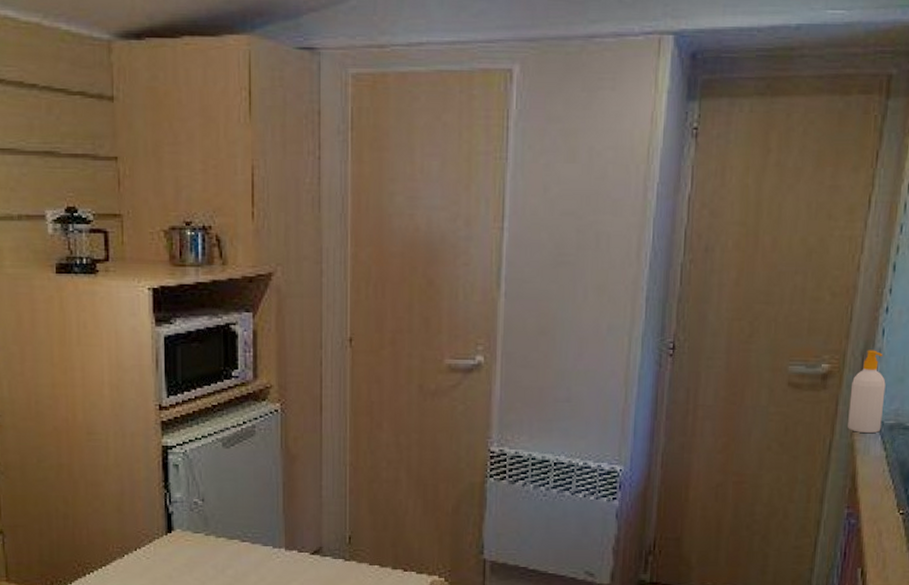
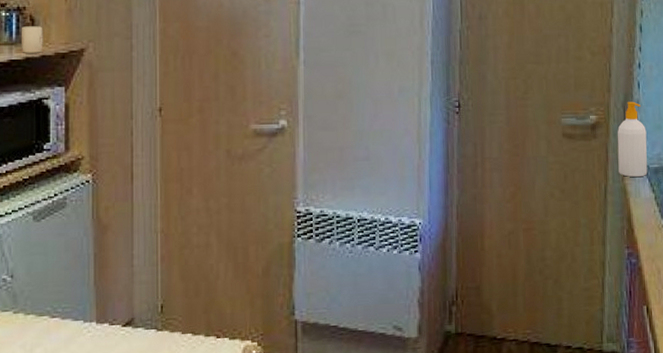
mug: none [207,247,230,276] -> present [20,26,43,53]

